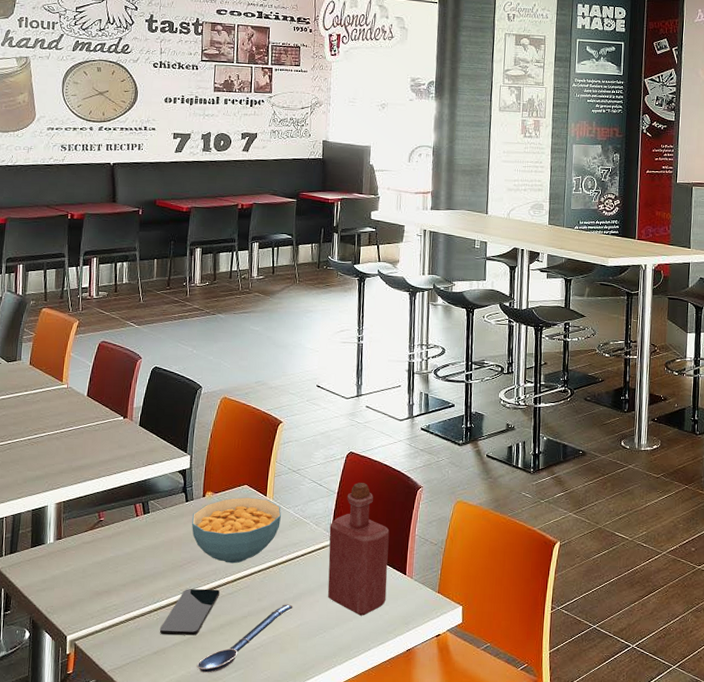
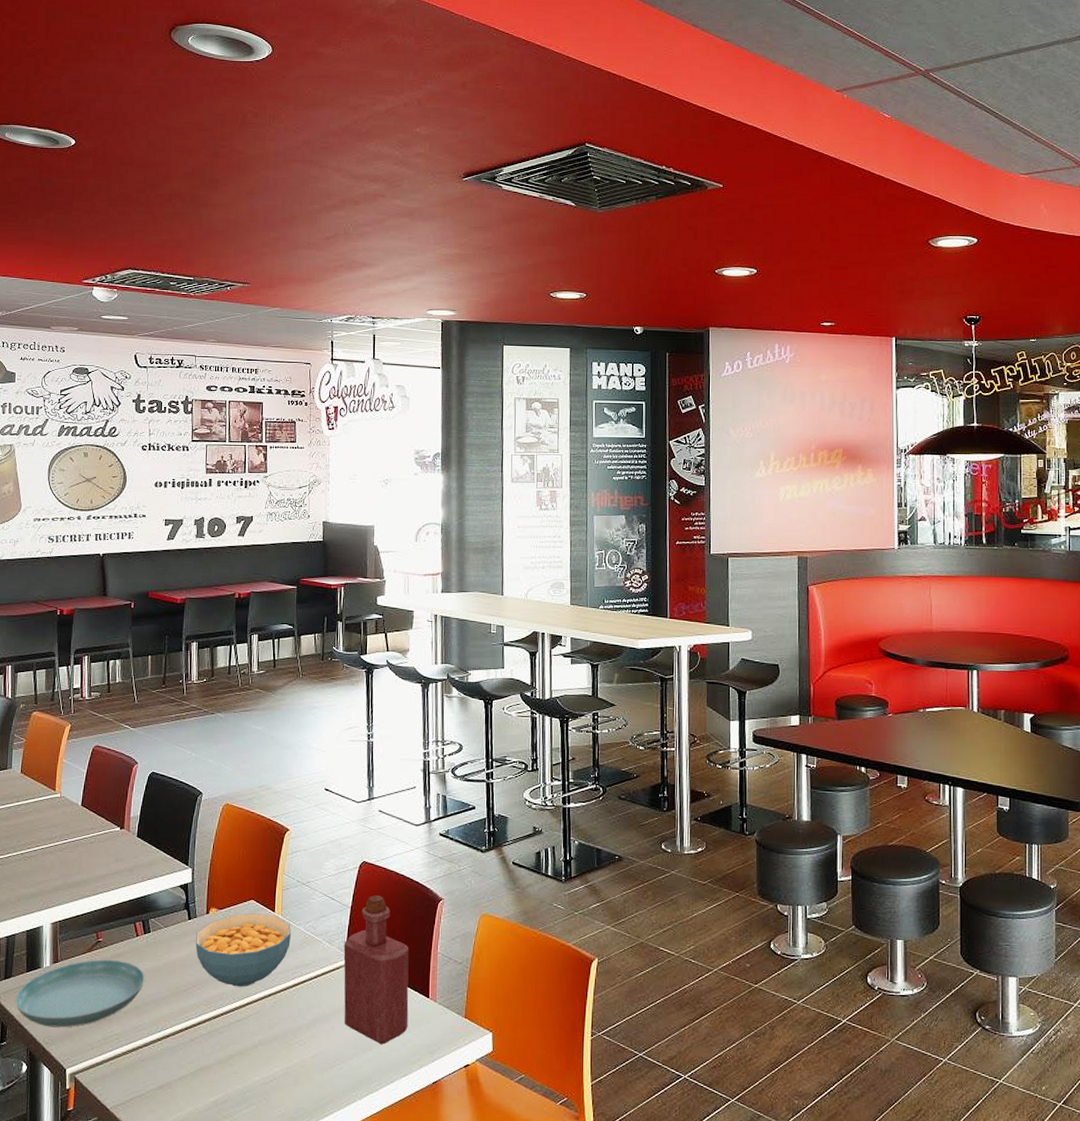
saucer: none [20,537,144,599] -> present [15,959,145,1028]
smartphone: present [159,589,219,636] -> none [164,1015,227,1068]
spoon: present [196,604,293,673] -> none [205,1032,307,1109]

